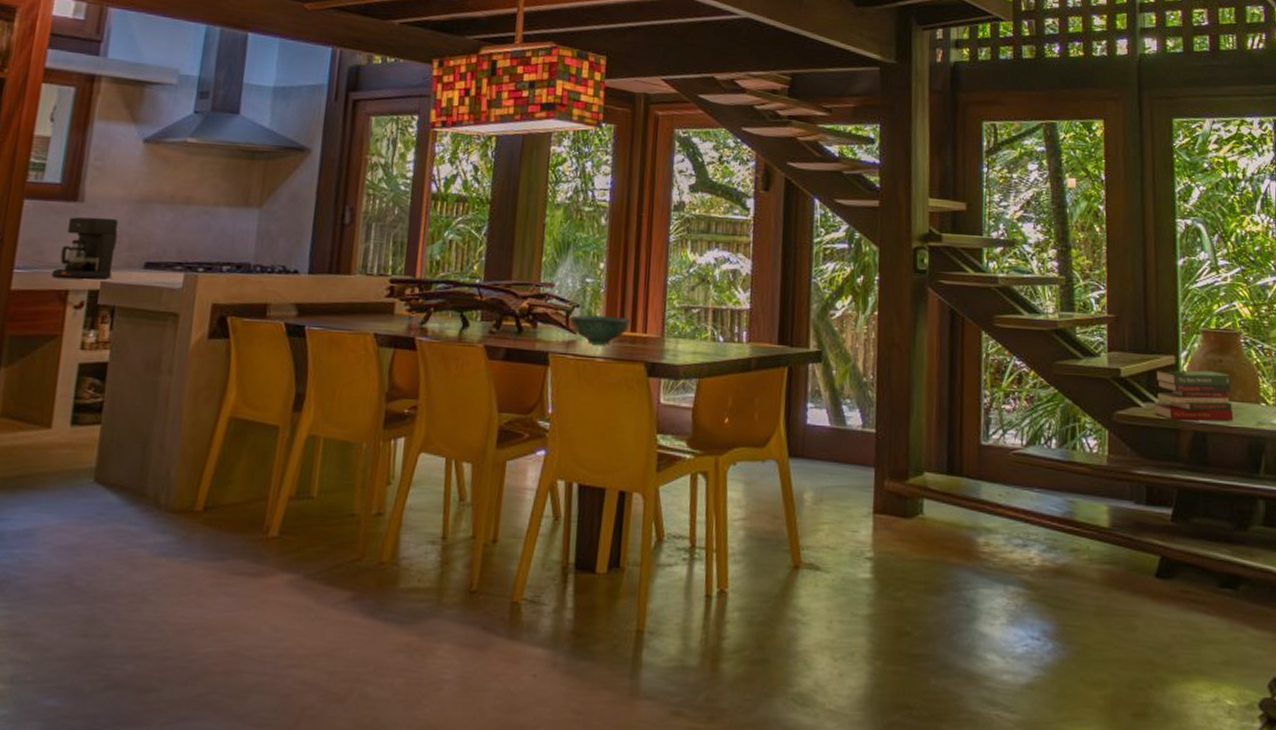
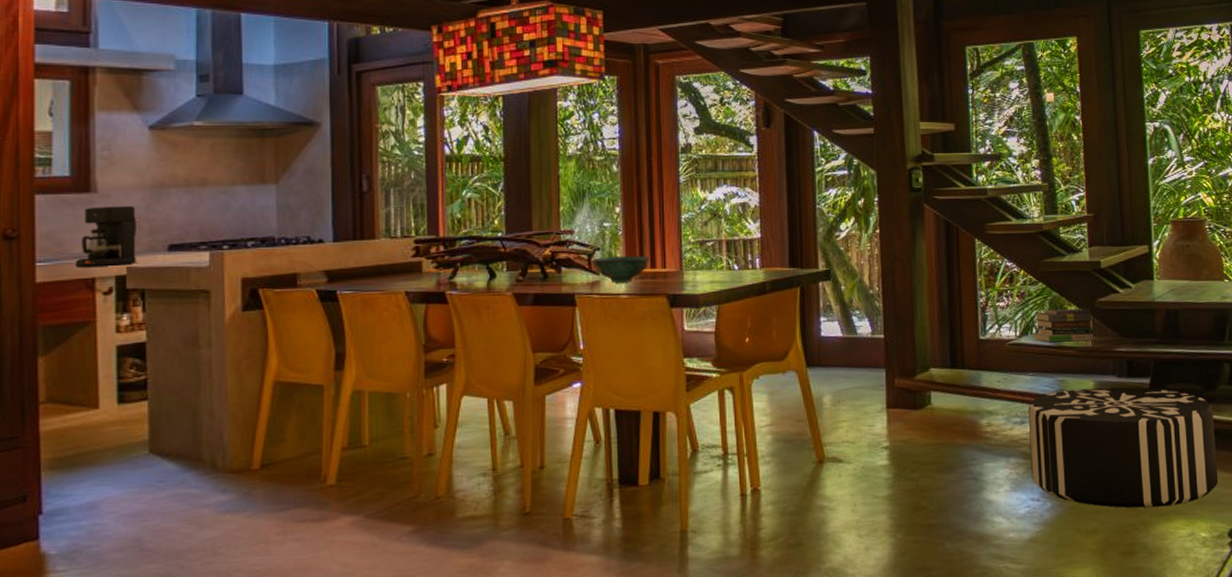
pouf: none [1031,512,1249,662] -> present [1028,387,1218,508]
books: none [1040,418,1110,458] -> present [1032,308,1094,343]
books: present [1153,369,1234,421] -> none [1130,255,1201,302]

